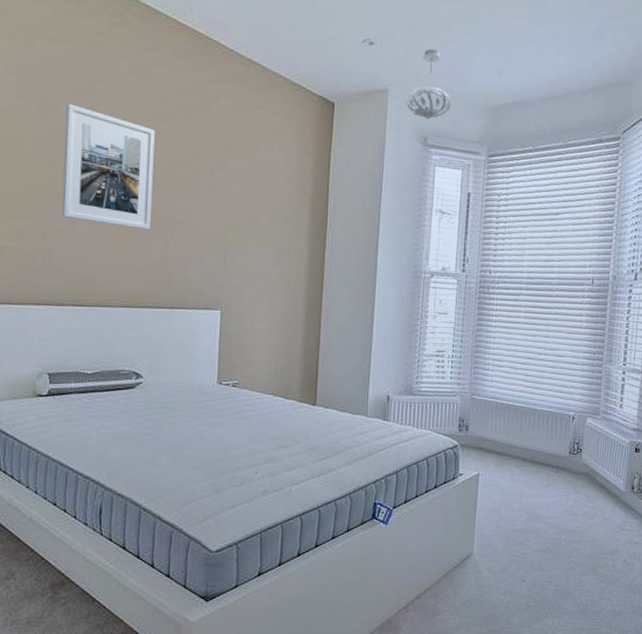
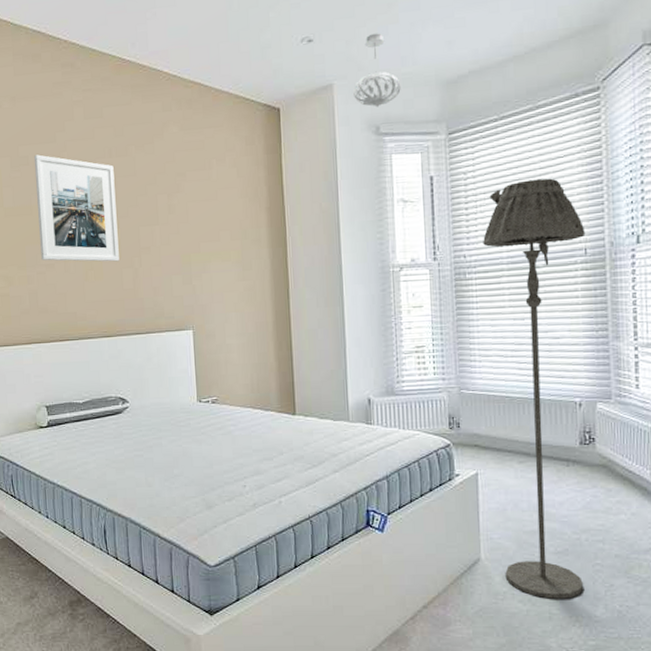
floor lamp: none [493,210,595,593] -> present [483,178,586,599]

